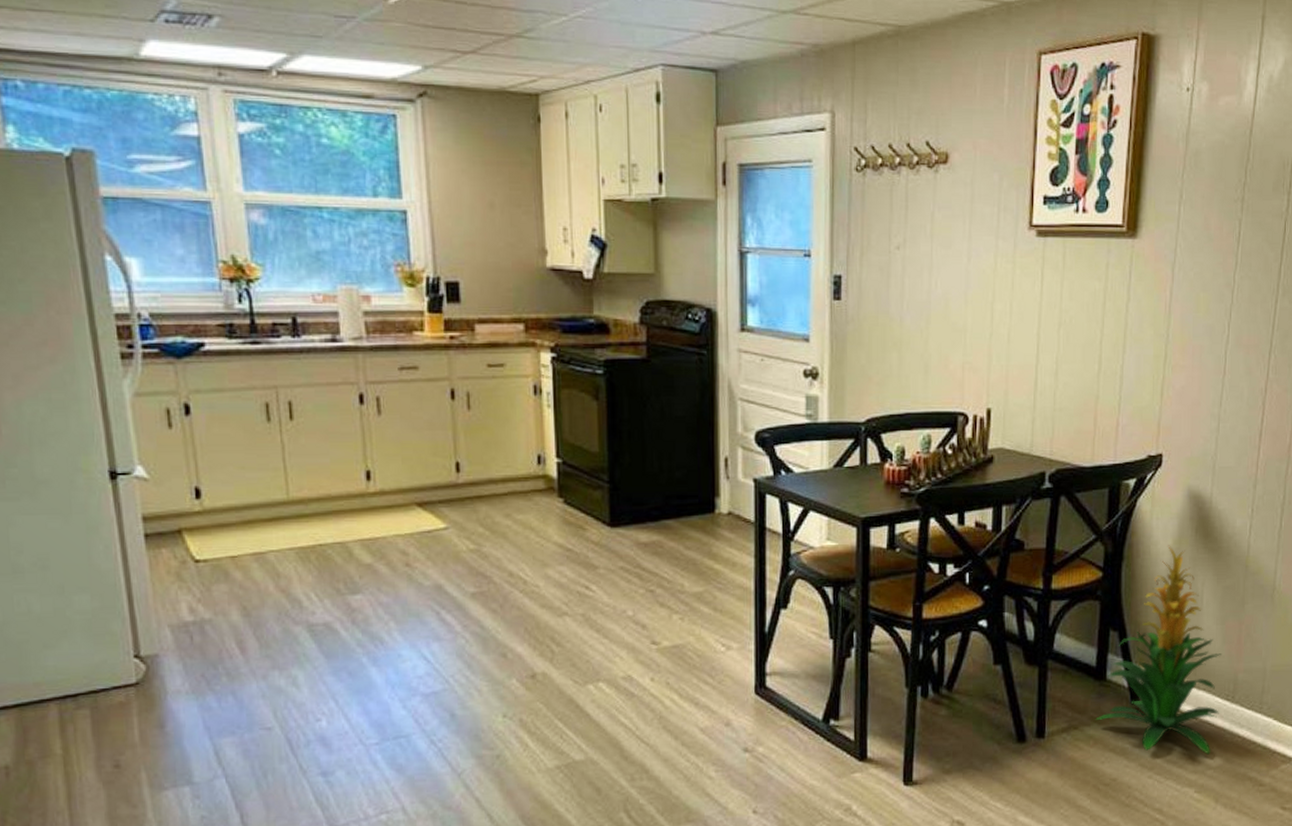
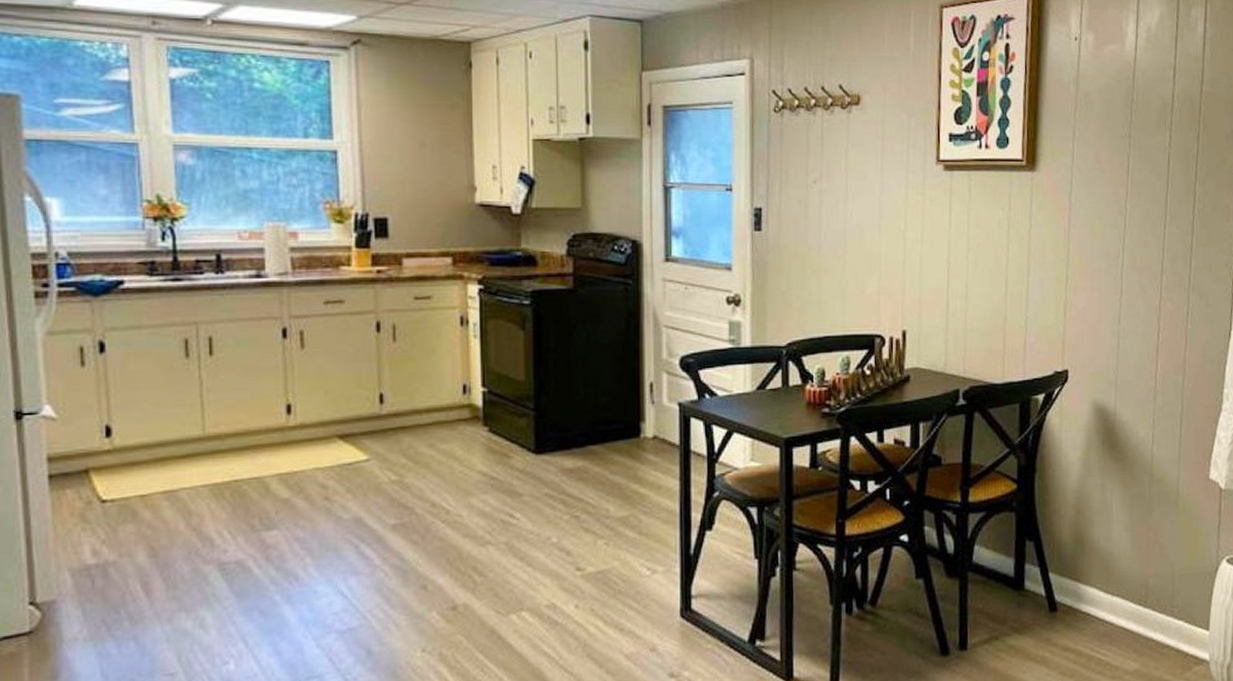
indoor plant: present [1095,545,1221,755] -> none [1016,456,1133,660]

